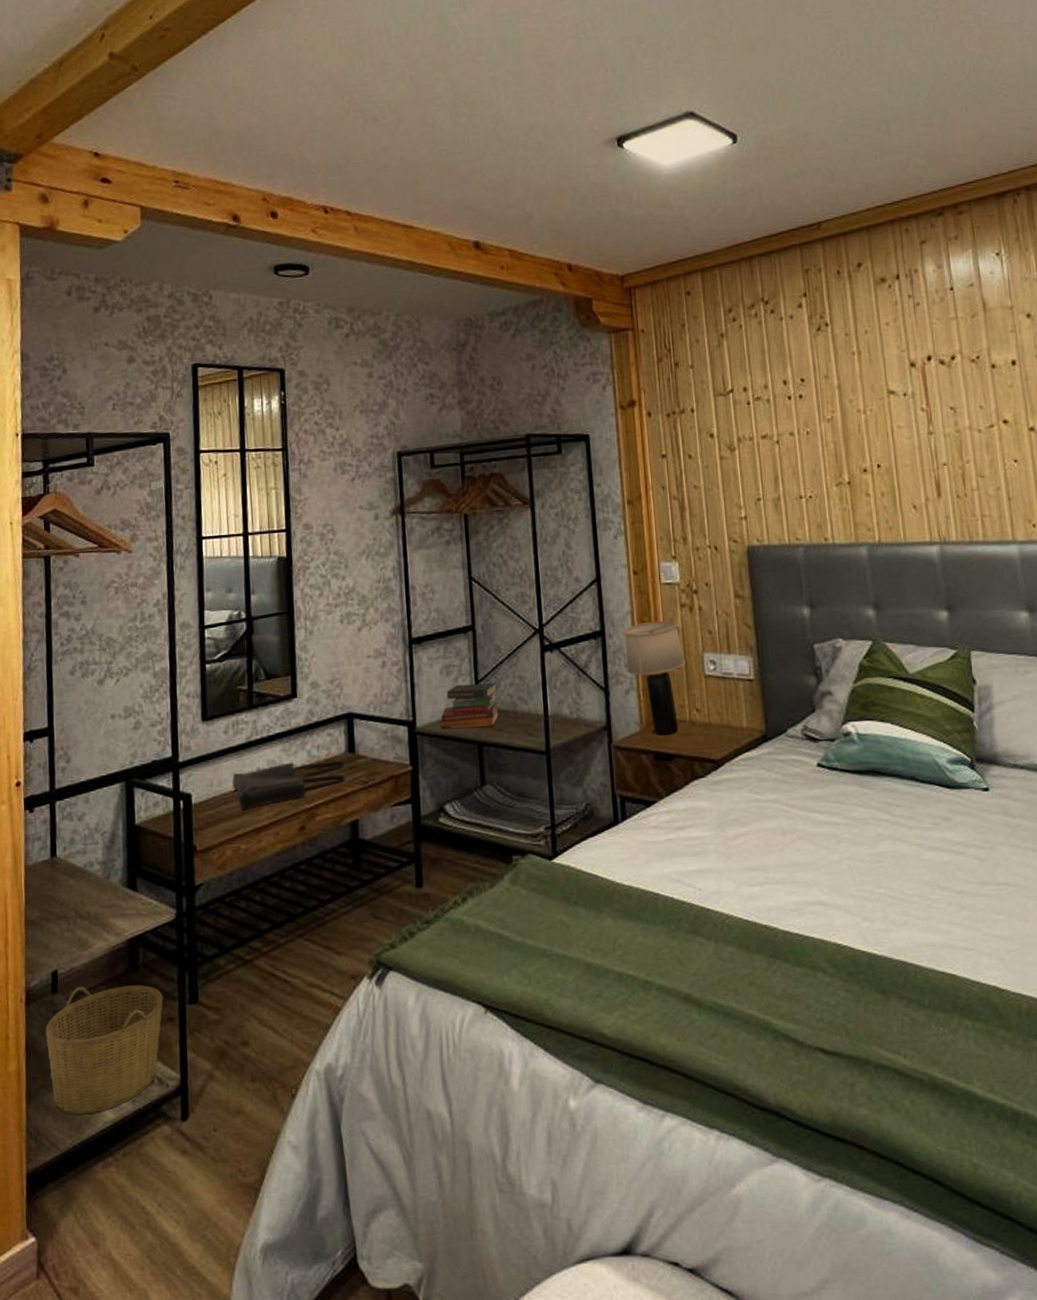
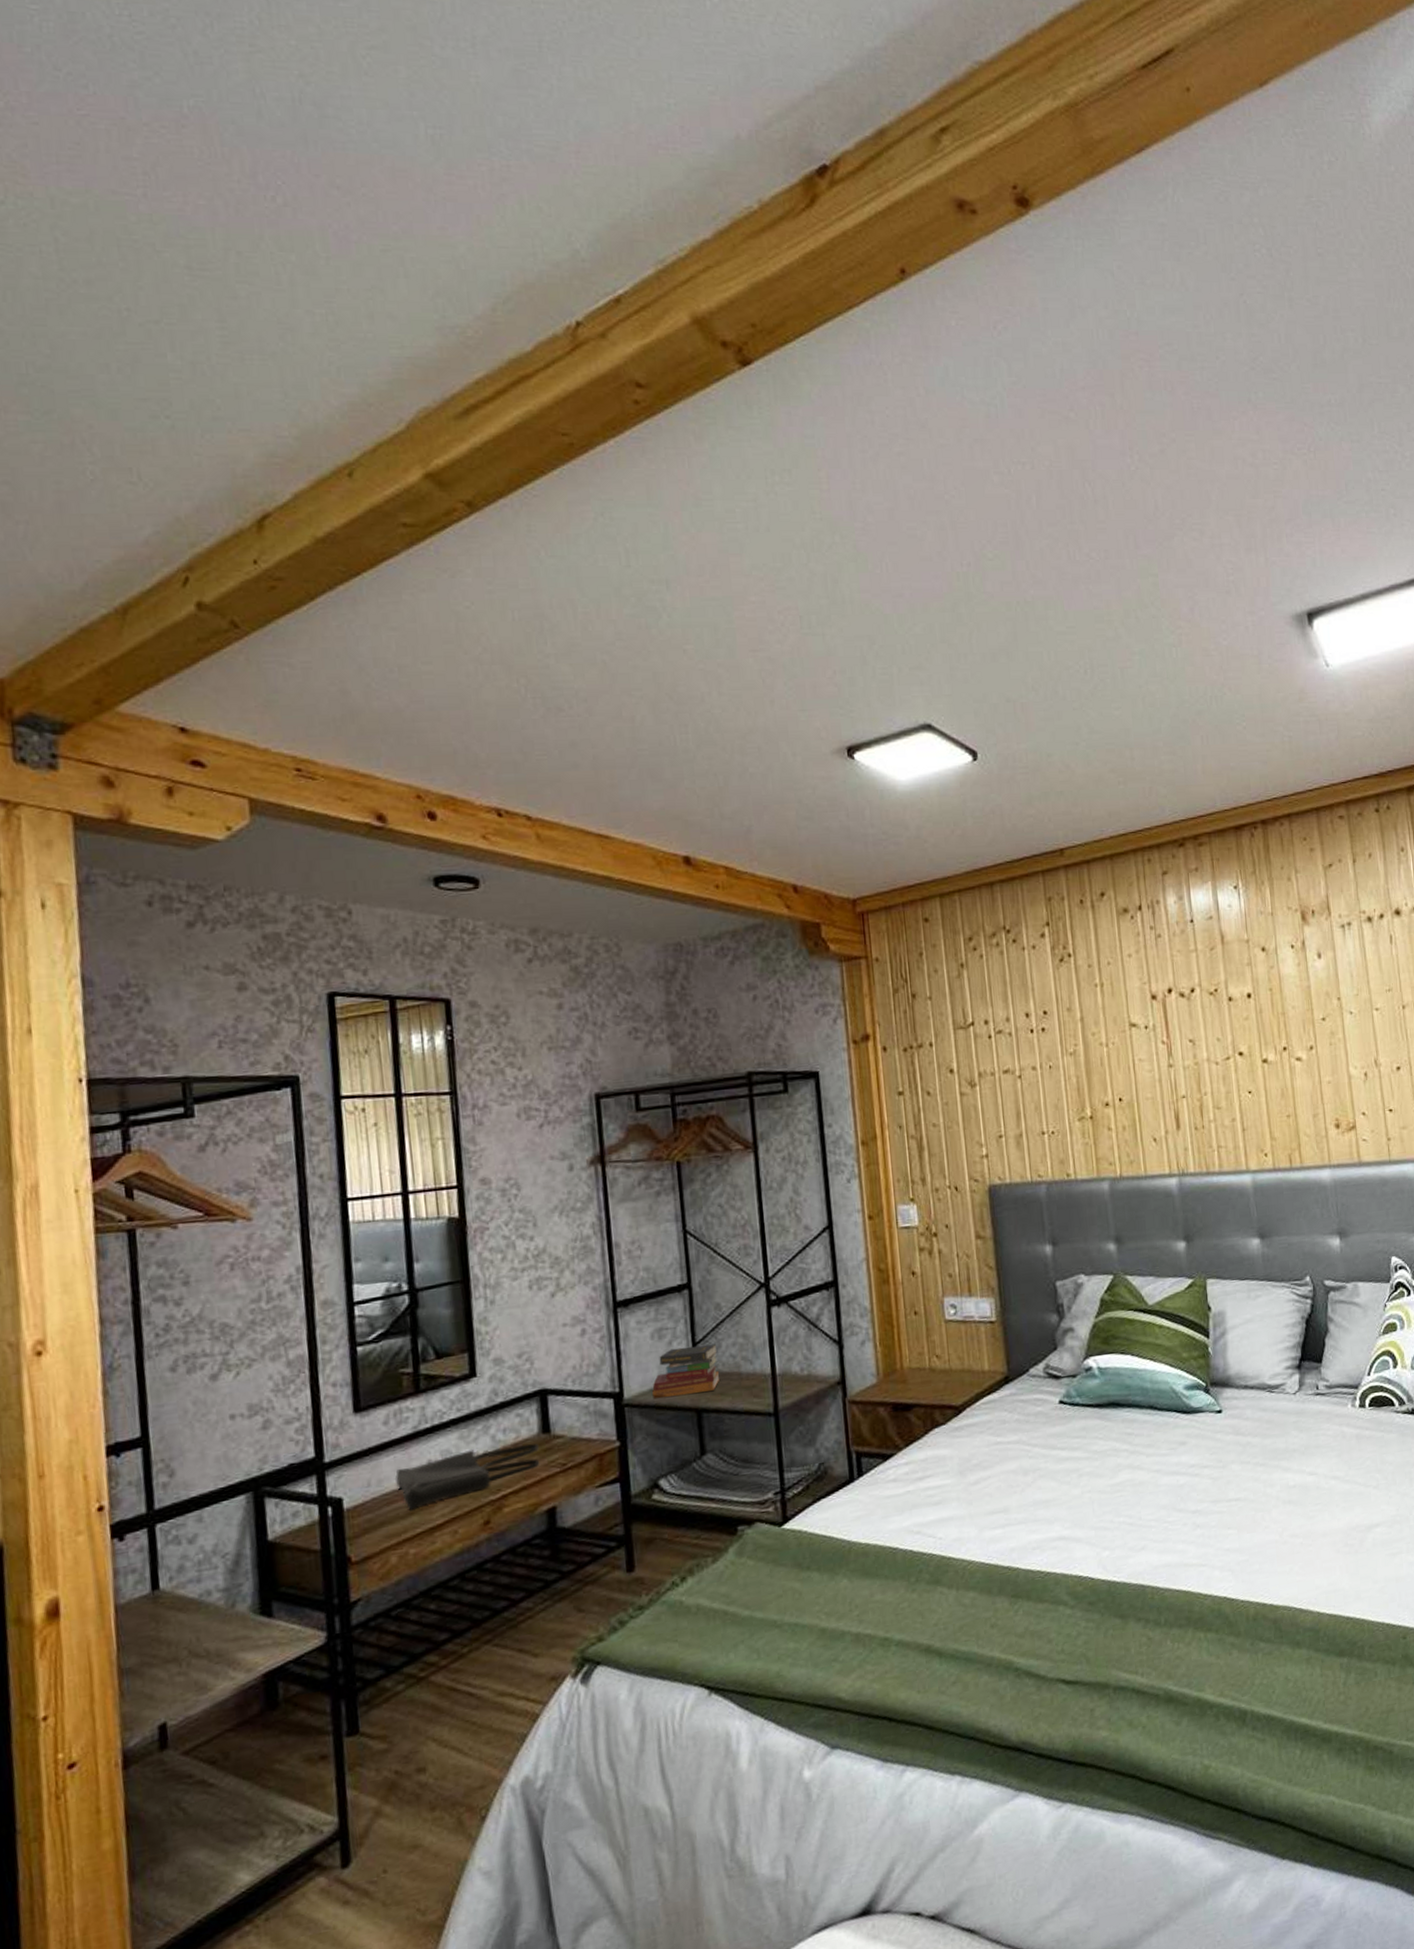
basket: present [45,985,163,1115] -> none [152,1723,313,1887]
table lamp: present [624,620,686,736] -> none [858,1265,925,1386]

